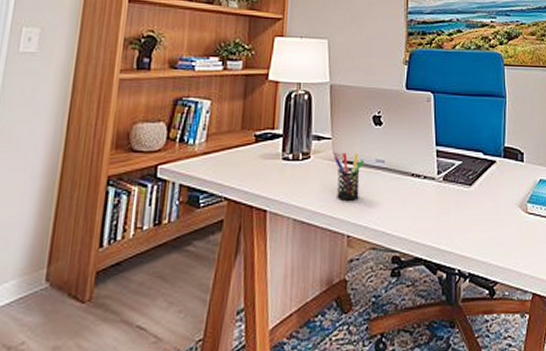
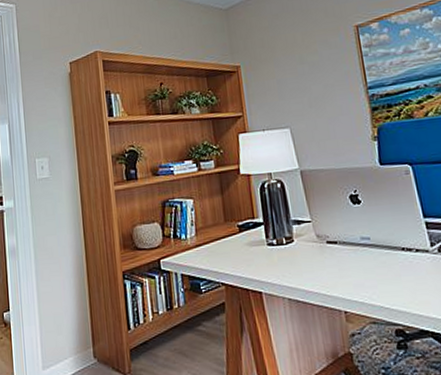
pen holder: present [334,152,365,201] -> none [317,233,350,279]

